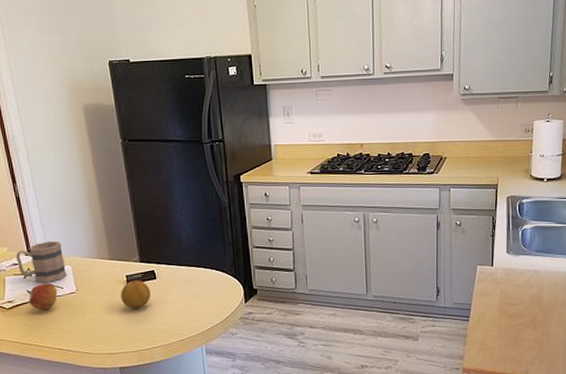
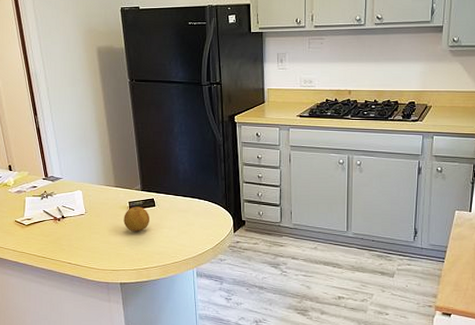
mug: present [17,240,67,283] -> none [35,167,78,204]
fruit: present [29,283,57,311] -> none [45,205,69,229]

